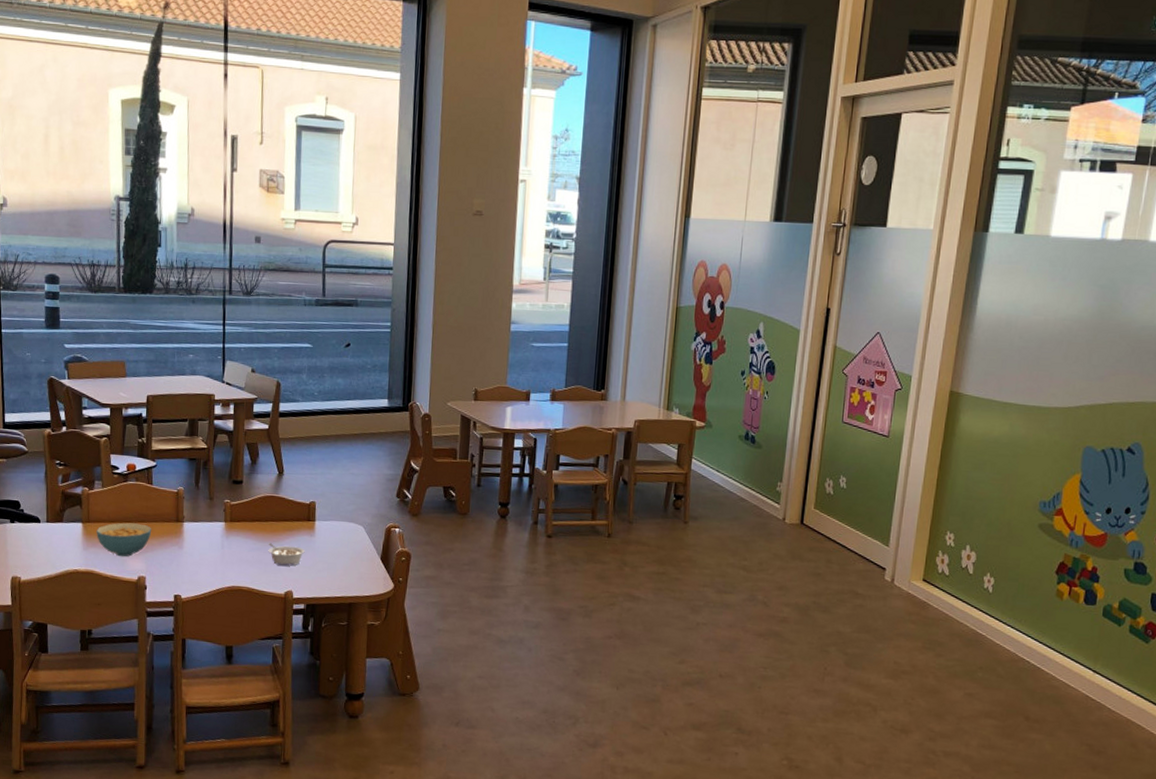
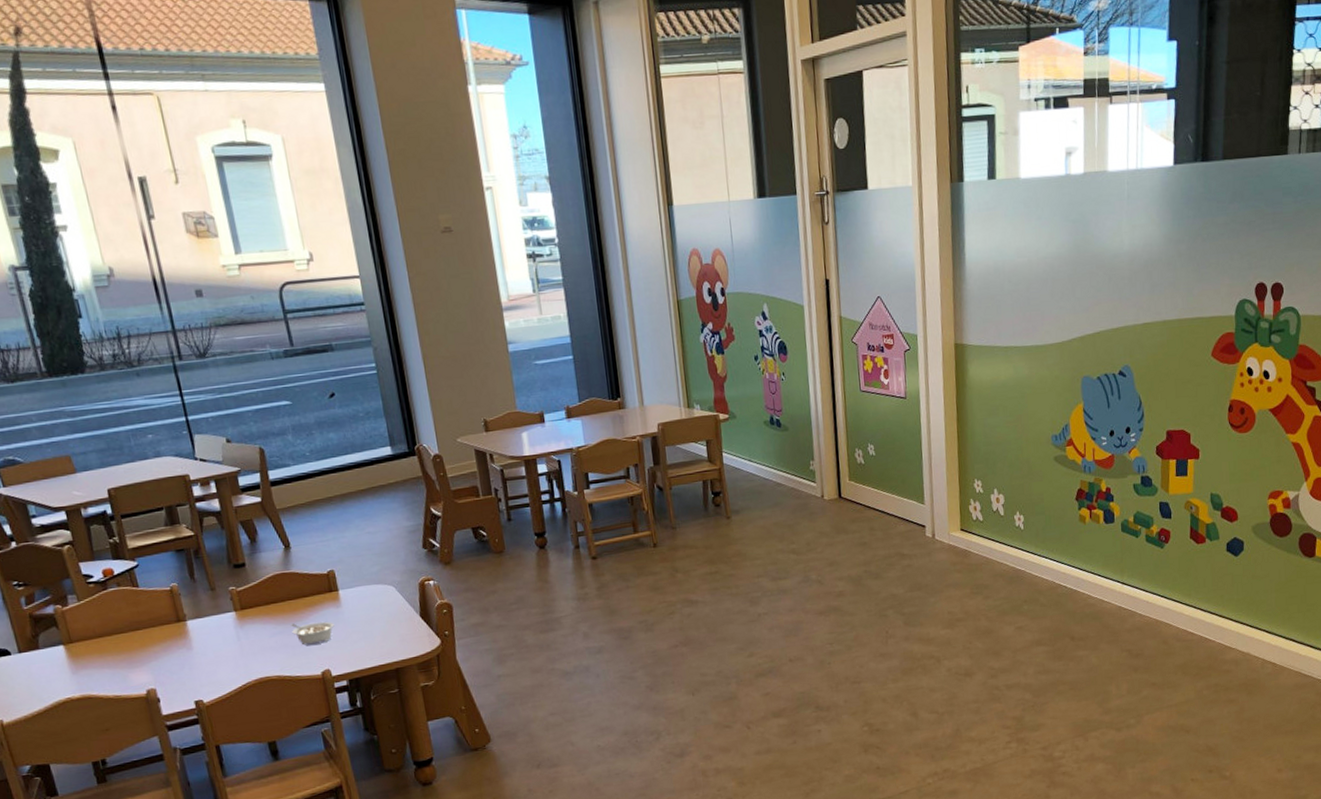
cereal bowl: present [96,522,152,557] -> none [83,632,151,674]

